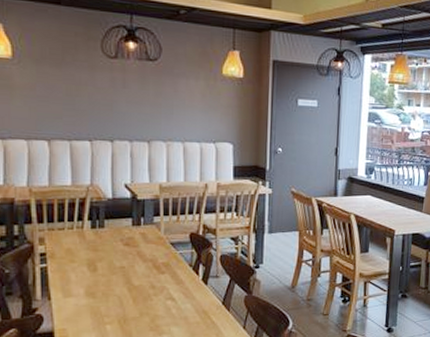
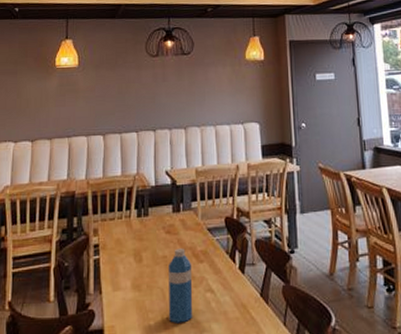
water bottle: none [127,260,153,327] -> present [169,248,193,323]

